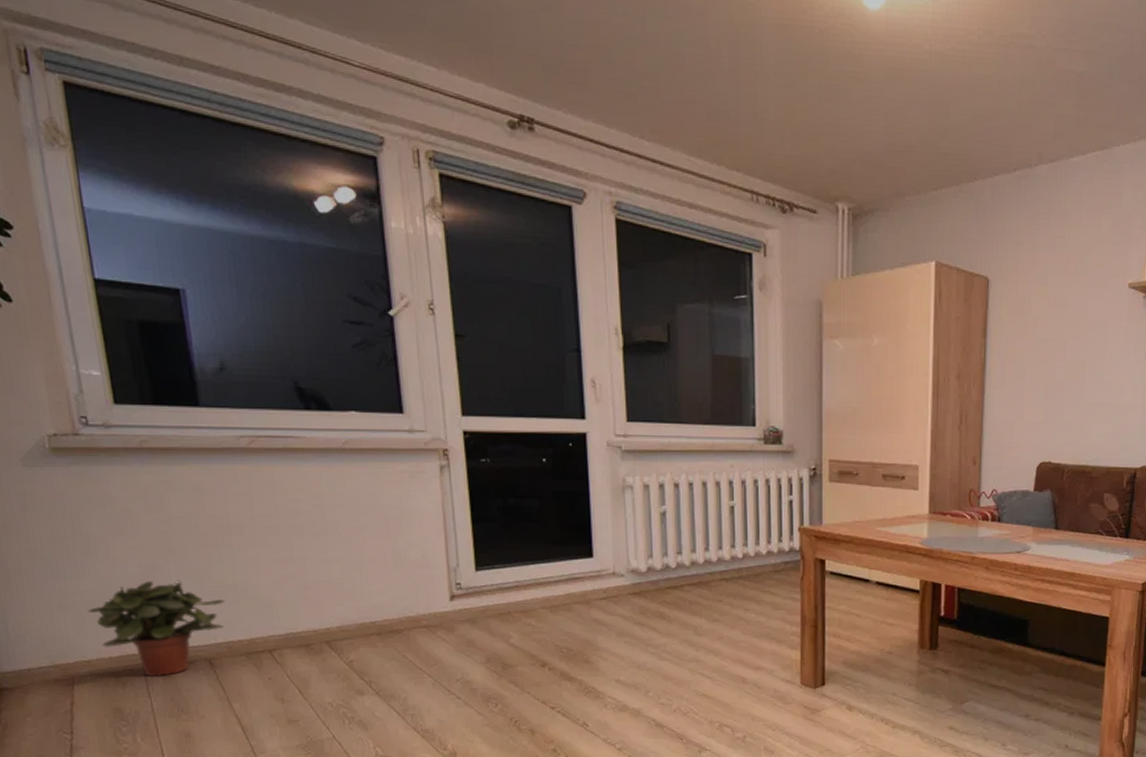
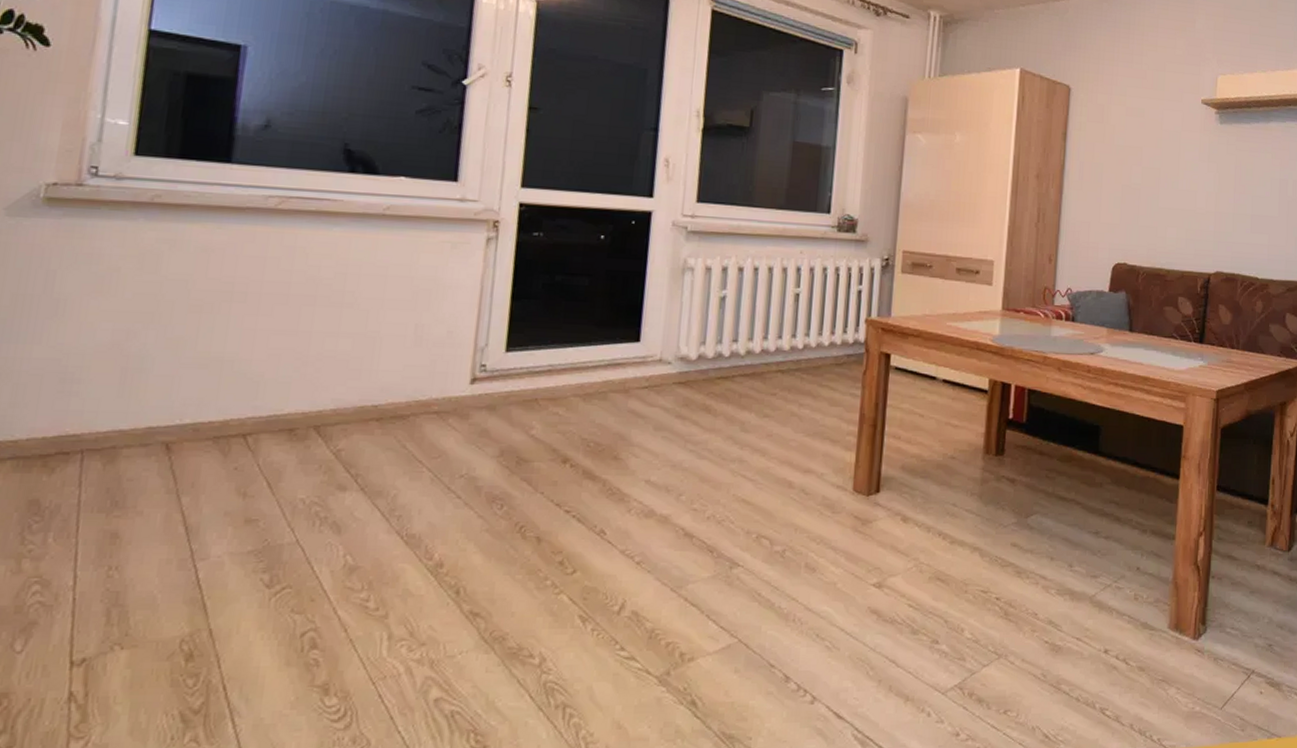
potted plant: present [88,580,225,677] -> none [33,349,204,463]

